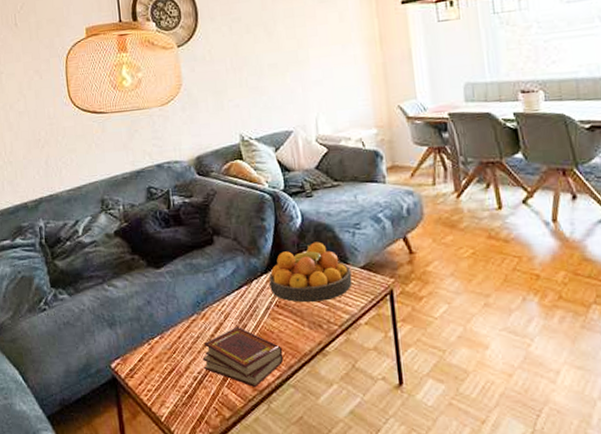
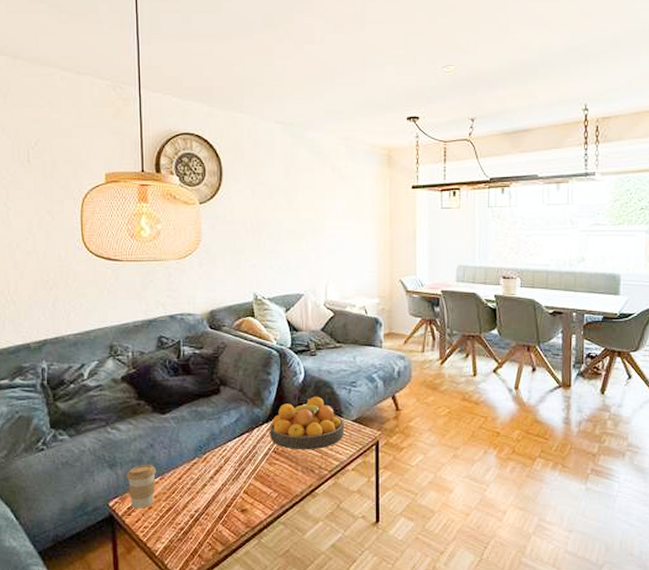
coffee cup: none [126,322,156,371] -> present [127,464,156,509]
book set: present [202,326,284,388] -> none [200,470,277,525]

